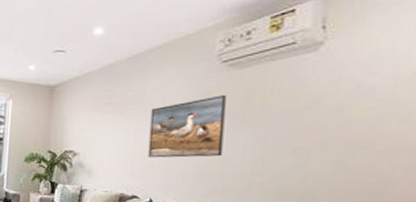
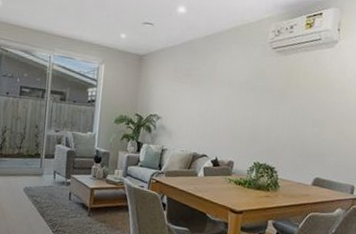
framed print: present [148,94,226,158] -> none [216,75,274,125]

